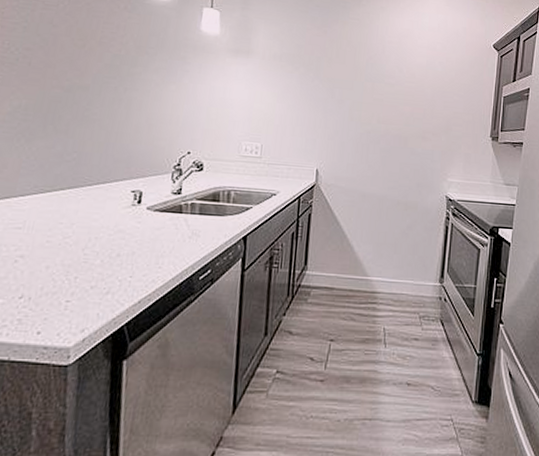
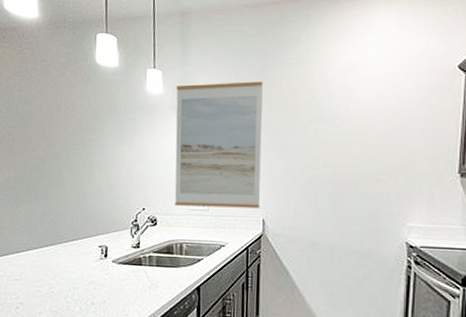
wall art: none [225,29,324,159] -> present [174,81,263,209]

